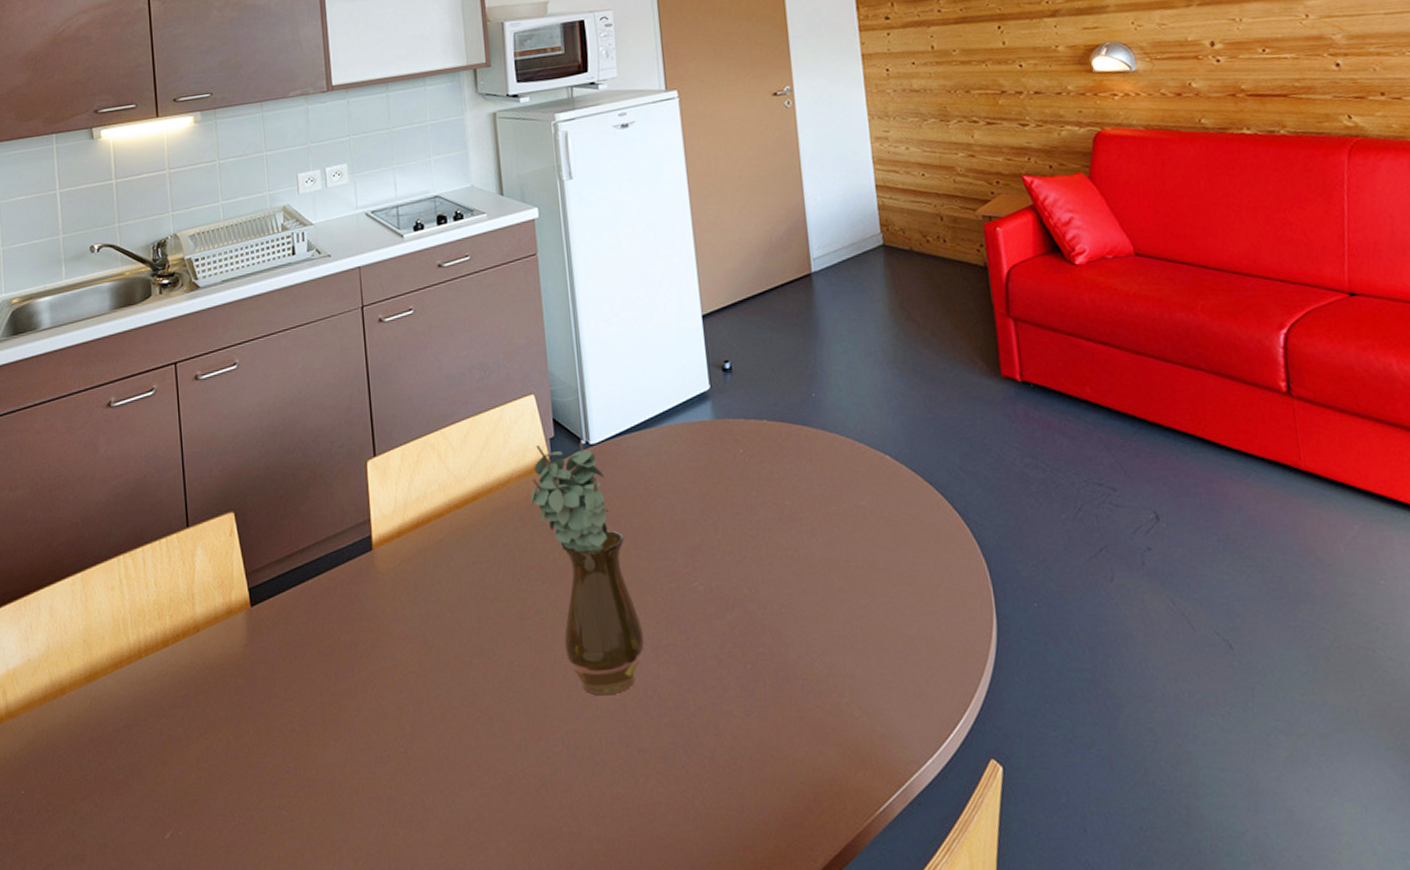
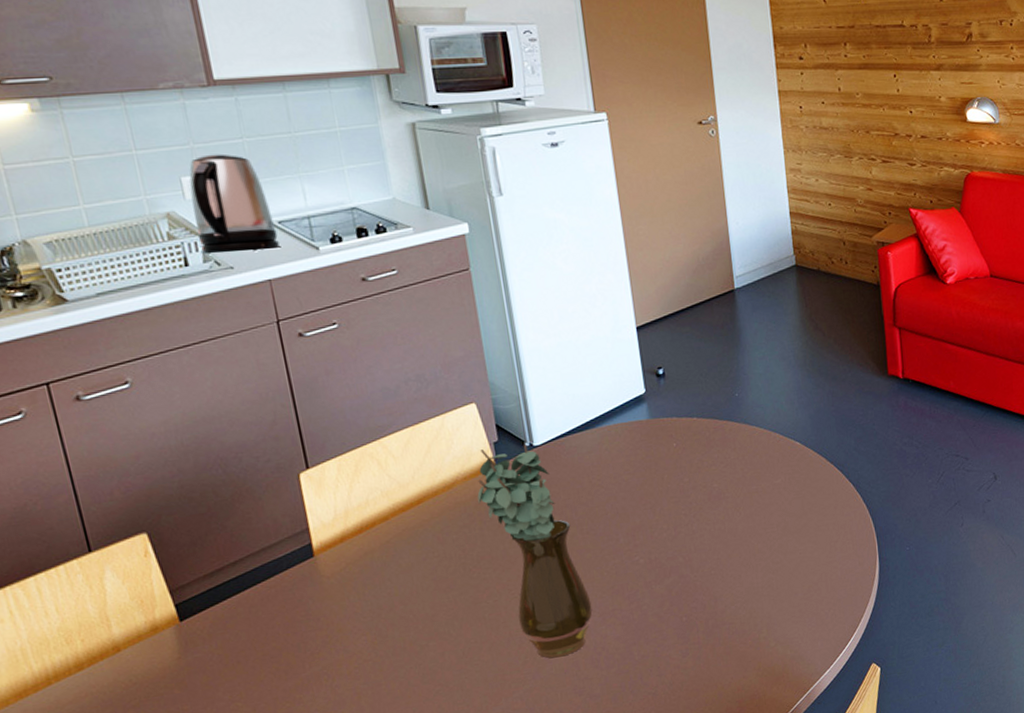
kettle: none [303,151,370,244] -> present [189,154,280,255]

